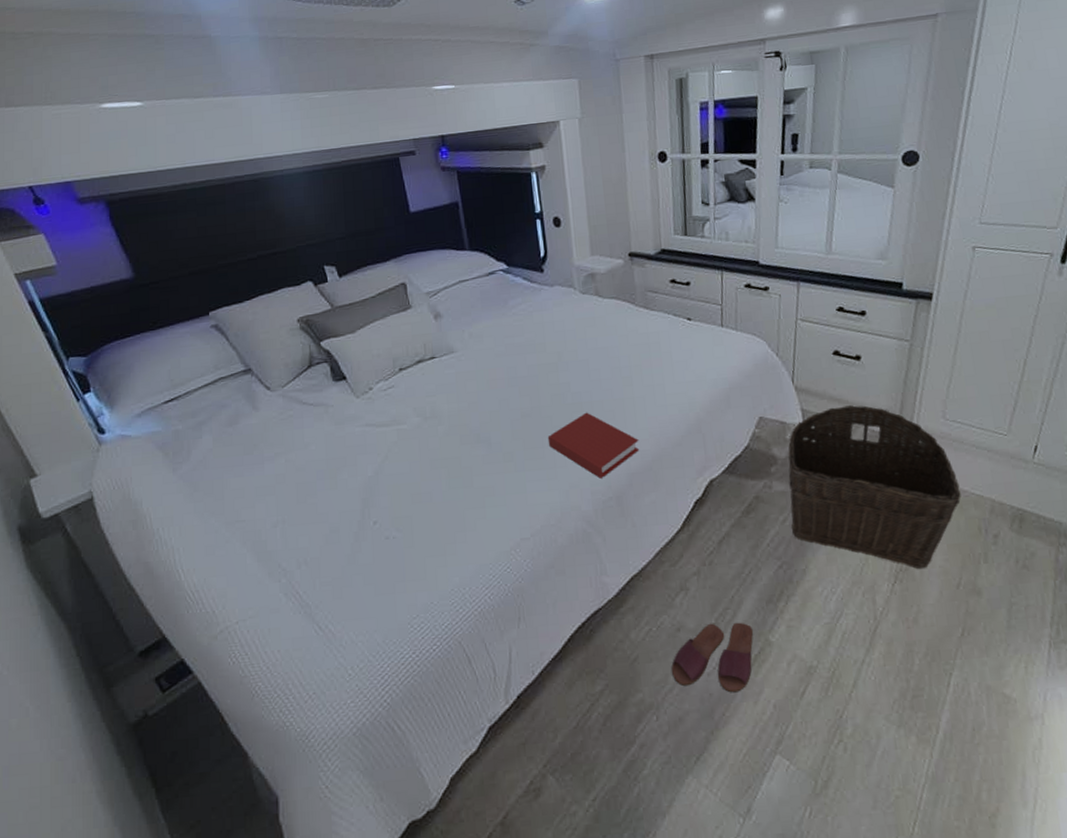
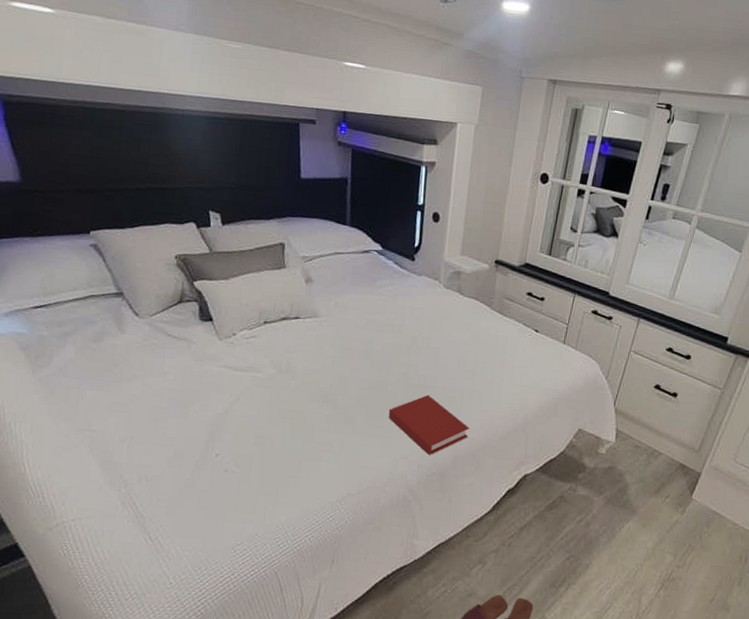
wicker basket: present [788,405,961,569] -> none [584,433,734,581]

